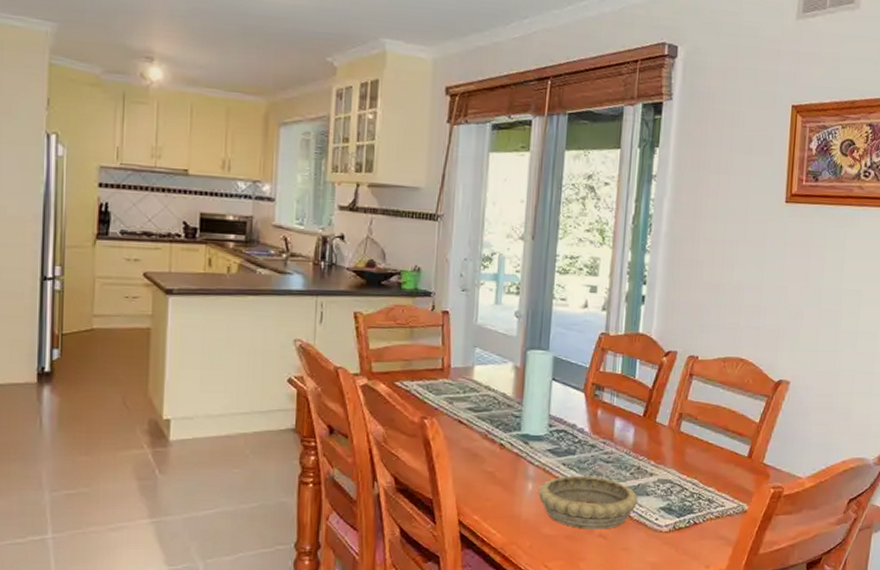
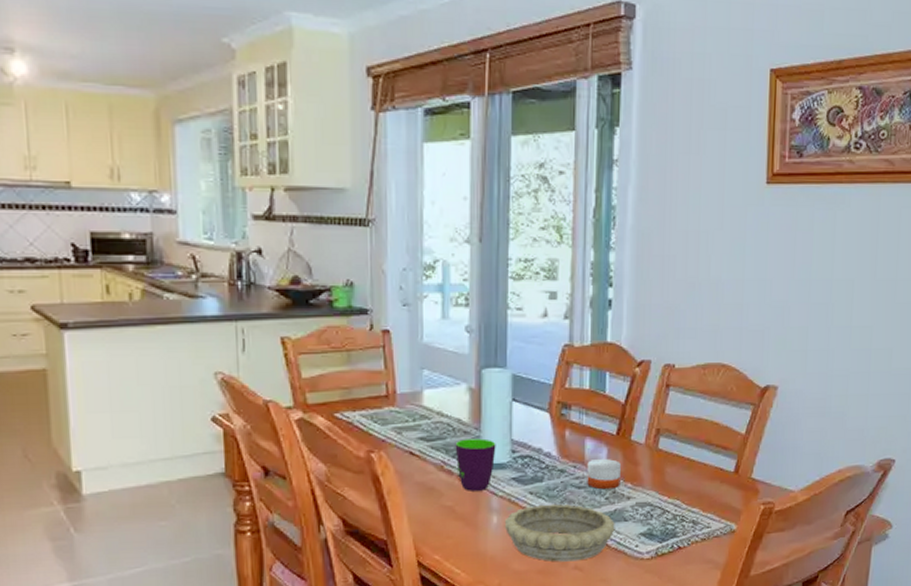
mug: none [498,412,536,459] -> present [455,438,496,491]
candle: none [614,436,646,466] -> present [587,458,621,490]

